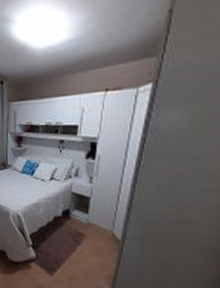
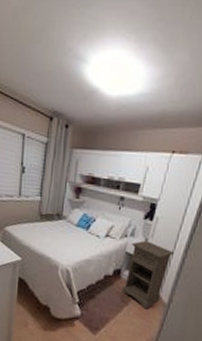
nightstand: none [72,180,122,247] -> present [121,241,175,309]

